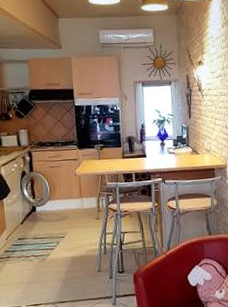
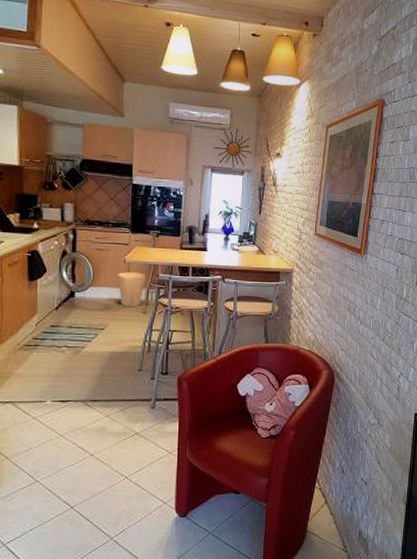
trash can: none [70,183,95,215] -> present [117,272,145,307]

